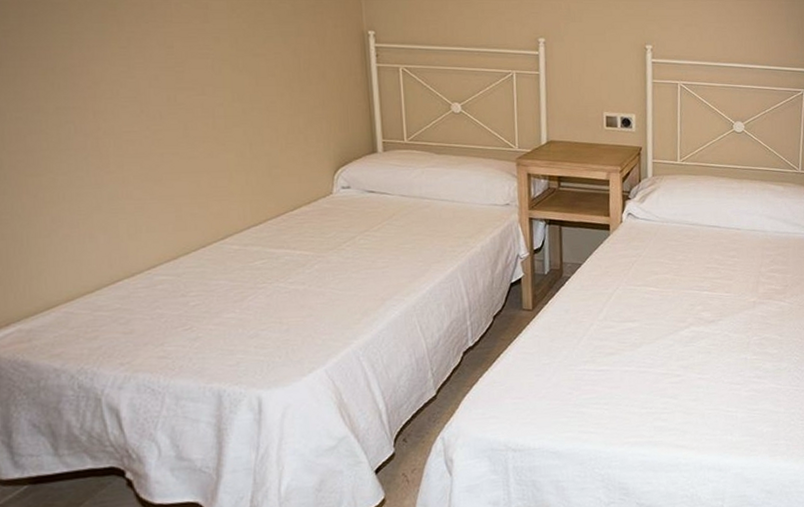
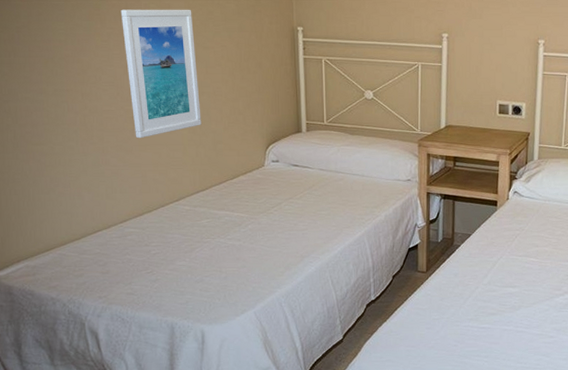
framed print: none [143,9,252,165] -> present [120,9,202,139]

